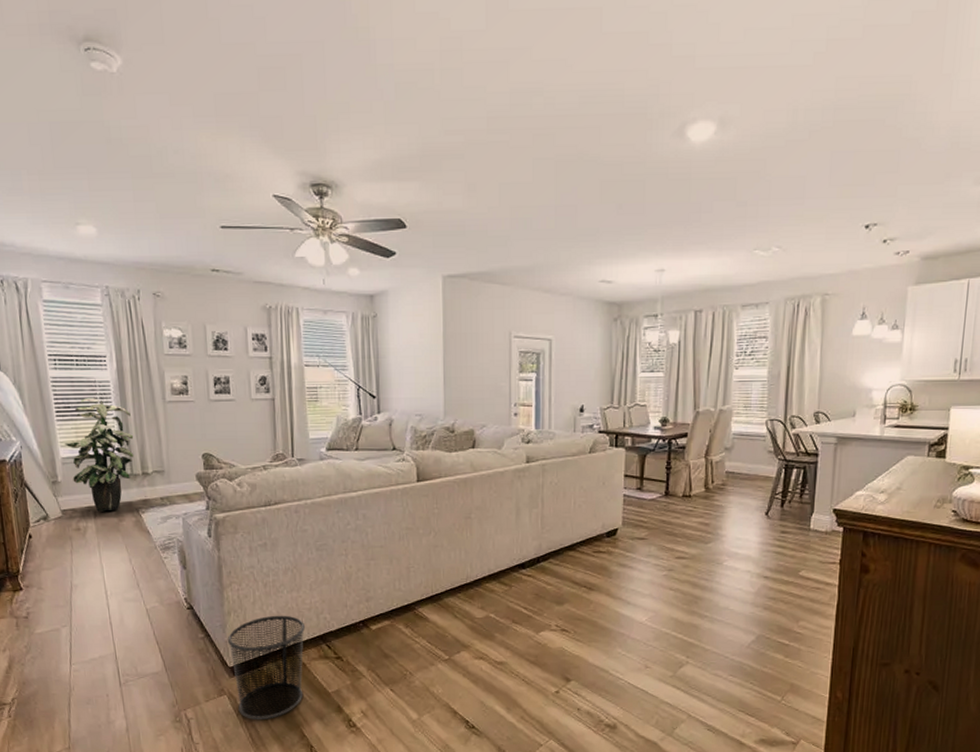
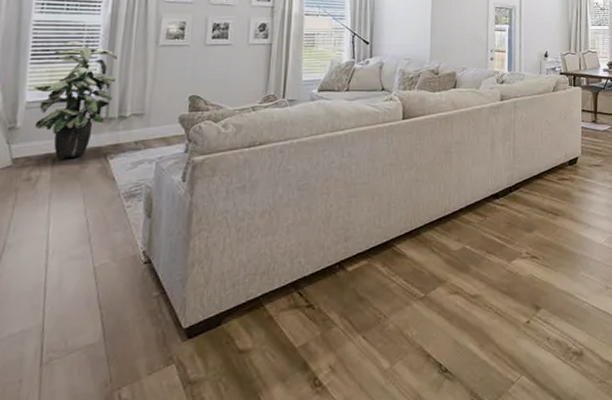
waste bin: present [227,615,306,720] -> none [186,262,278,392]

